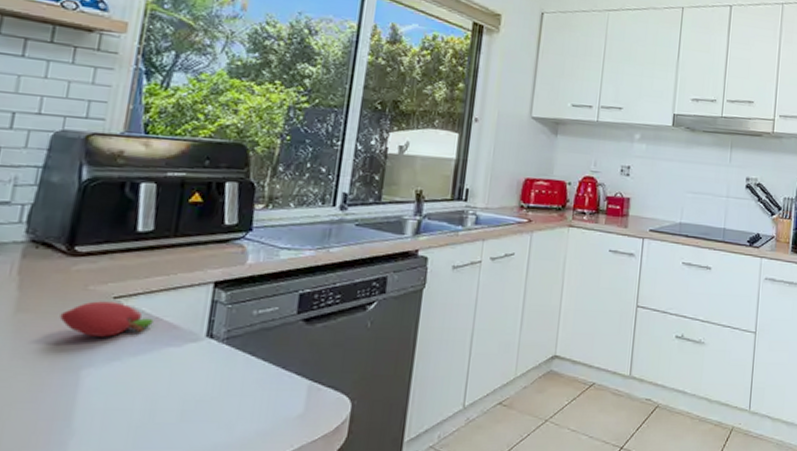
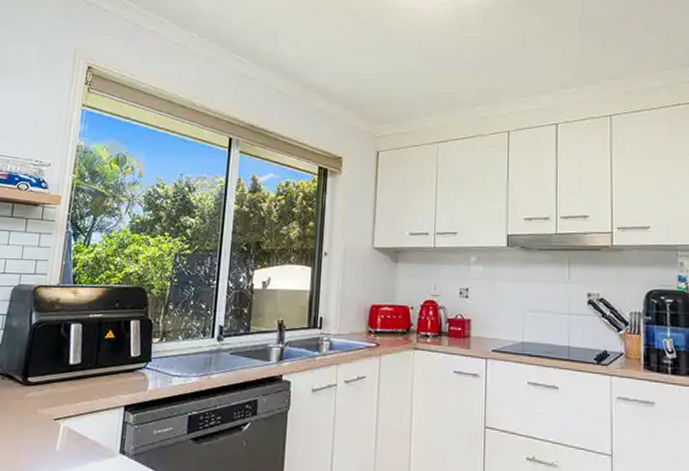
fruit: present [59,301,154,337] -> none [18,422,82,452]

